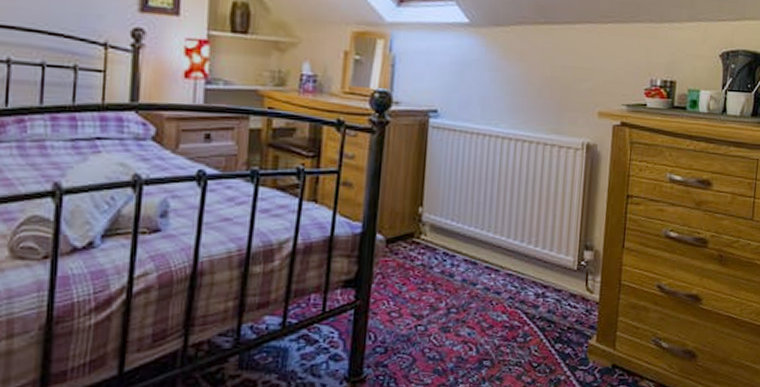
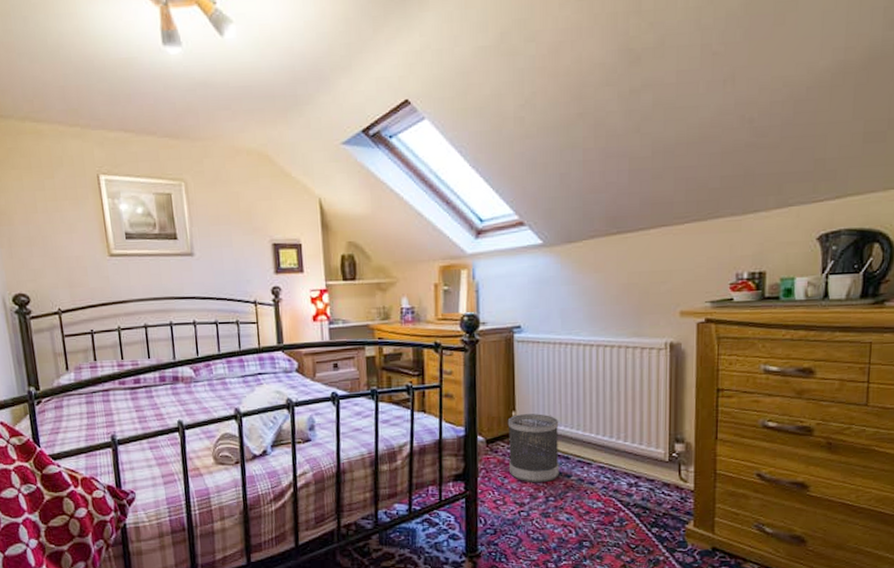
wastebasket: none [408,211,469,291] -> present [507,414,560,482]

